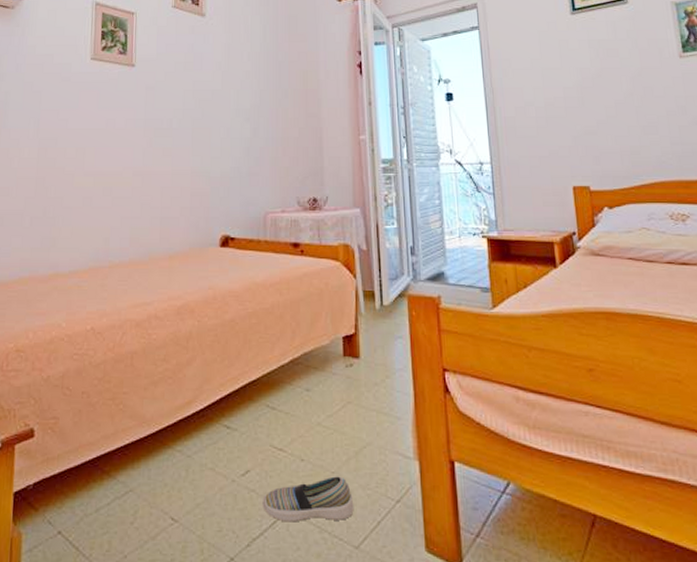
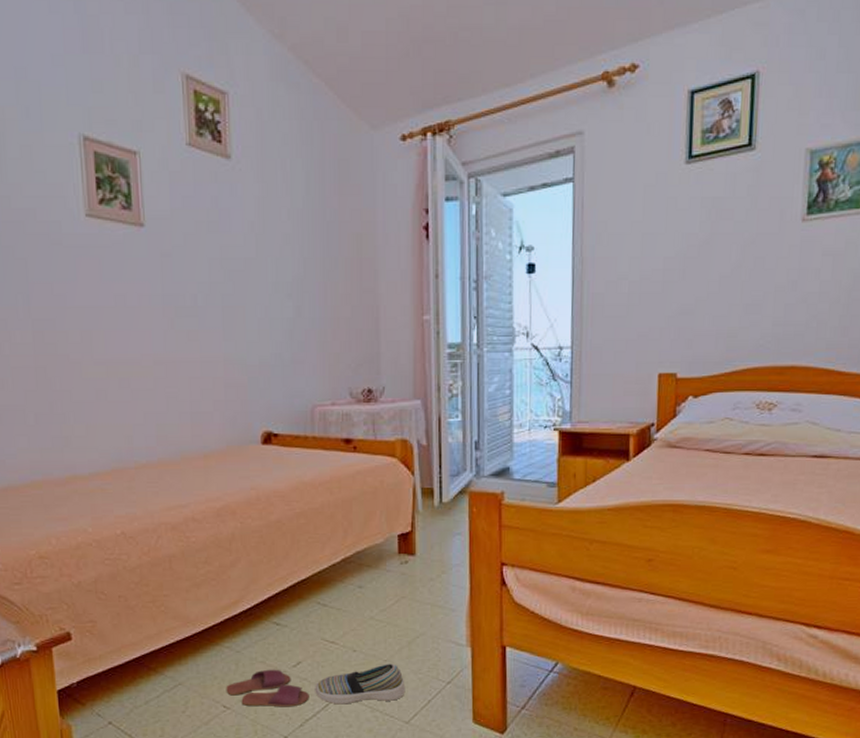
slippers: none [175,477,257,523] -> present [226,669,309,707]

